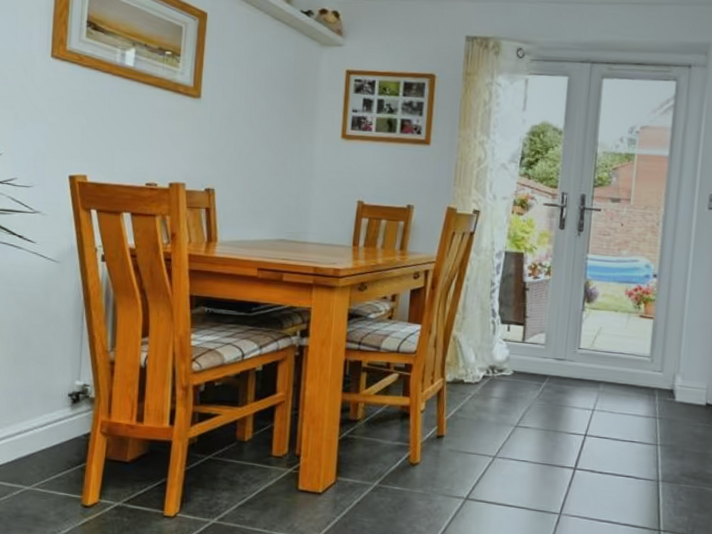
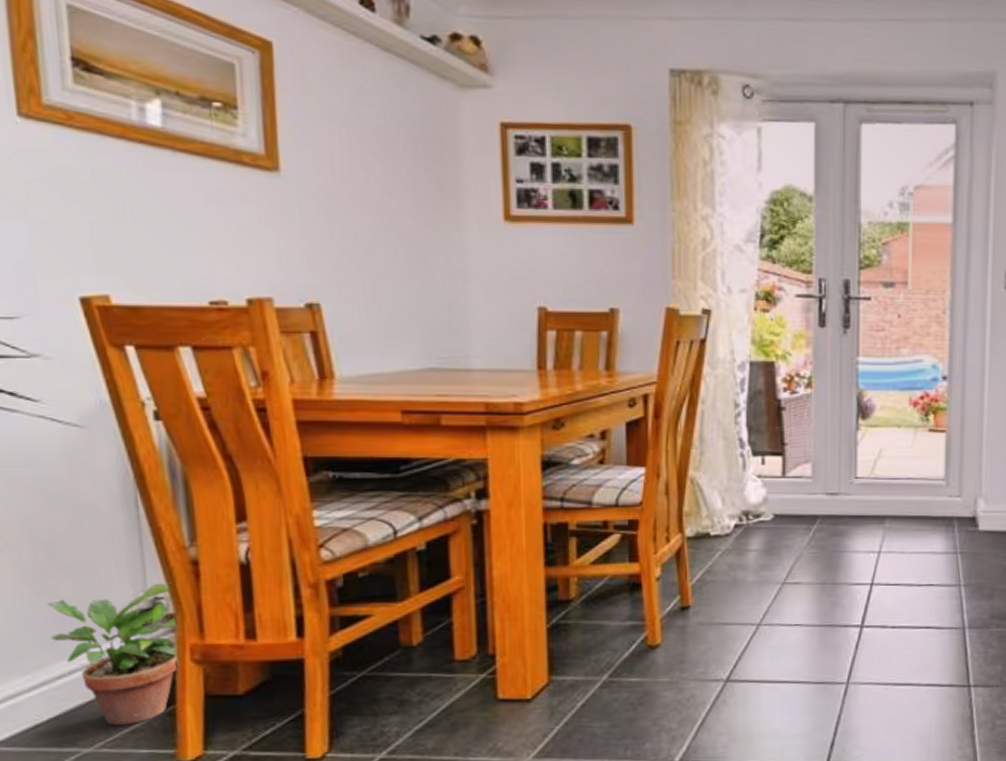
potted plant: none [18,375,96,474] -> present [47,582,179,726]

